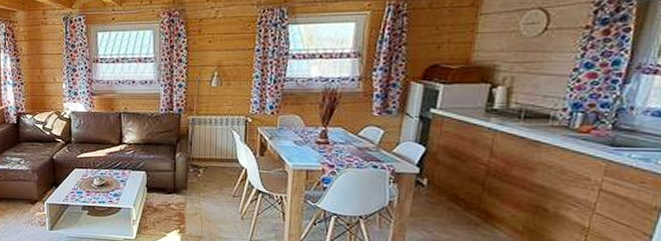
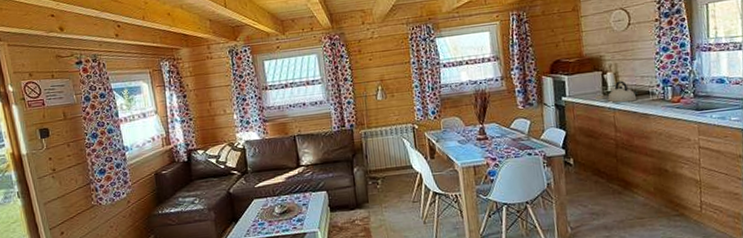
kettle: none [490,98,531,125] -> present [608,80,637,103]

